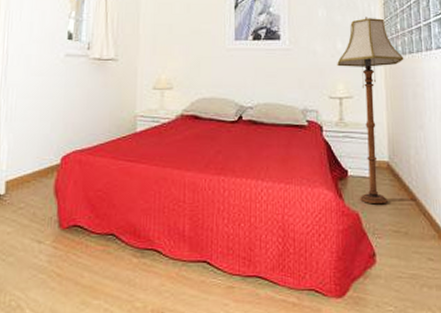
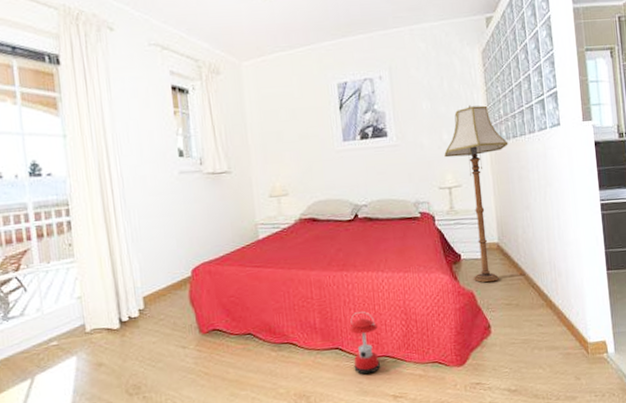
lantern: none [220,223,251,296] -> present [348,311,380,375]

